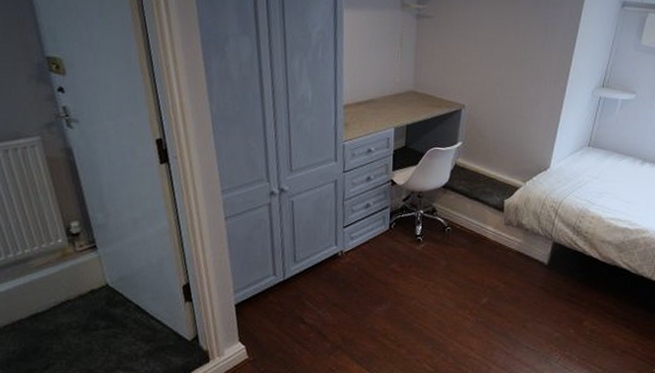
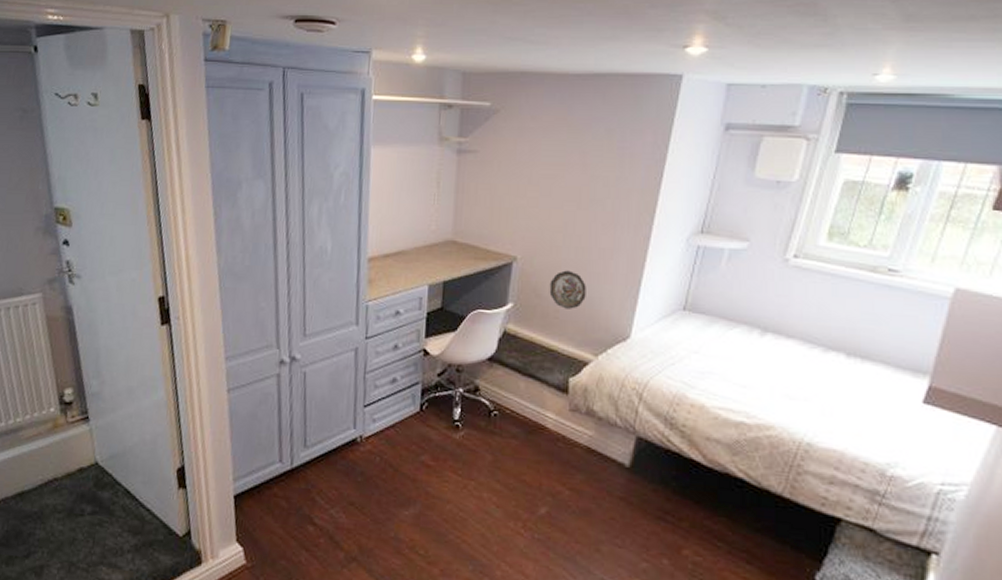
decorative plate: none [490,116,518,146] -> present [549,270,586,309]

